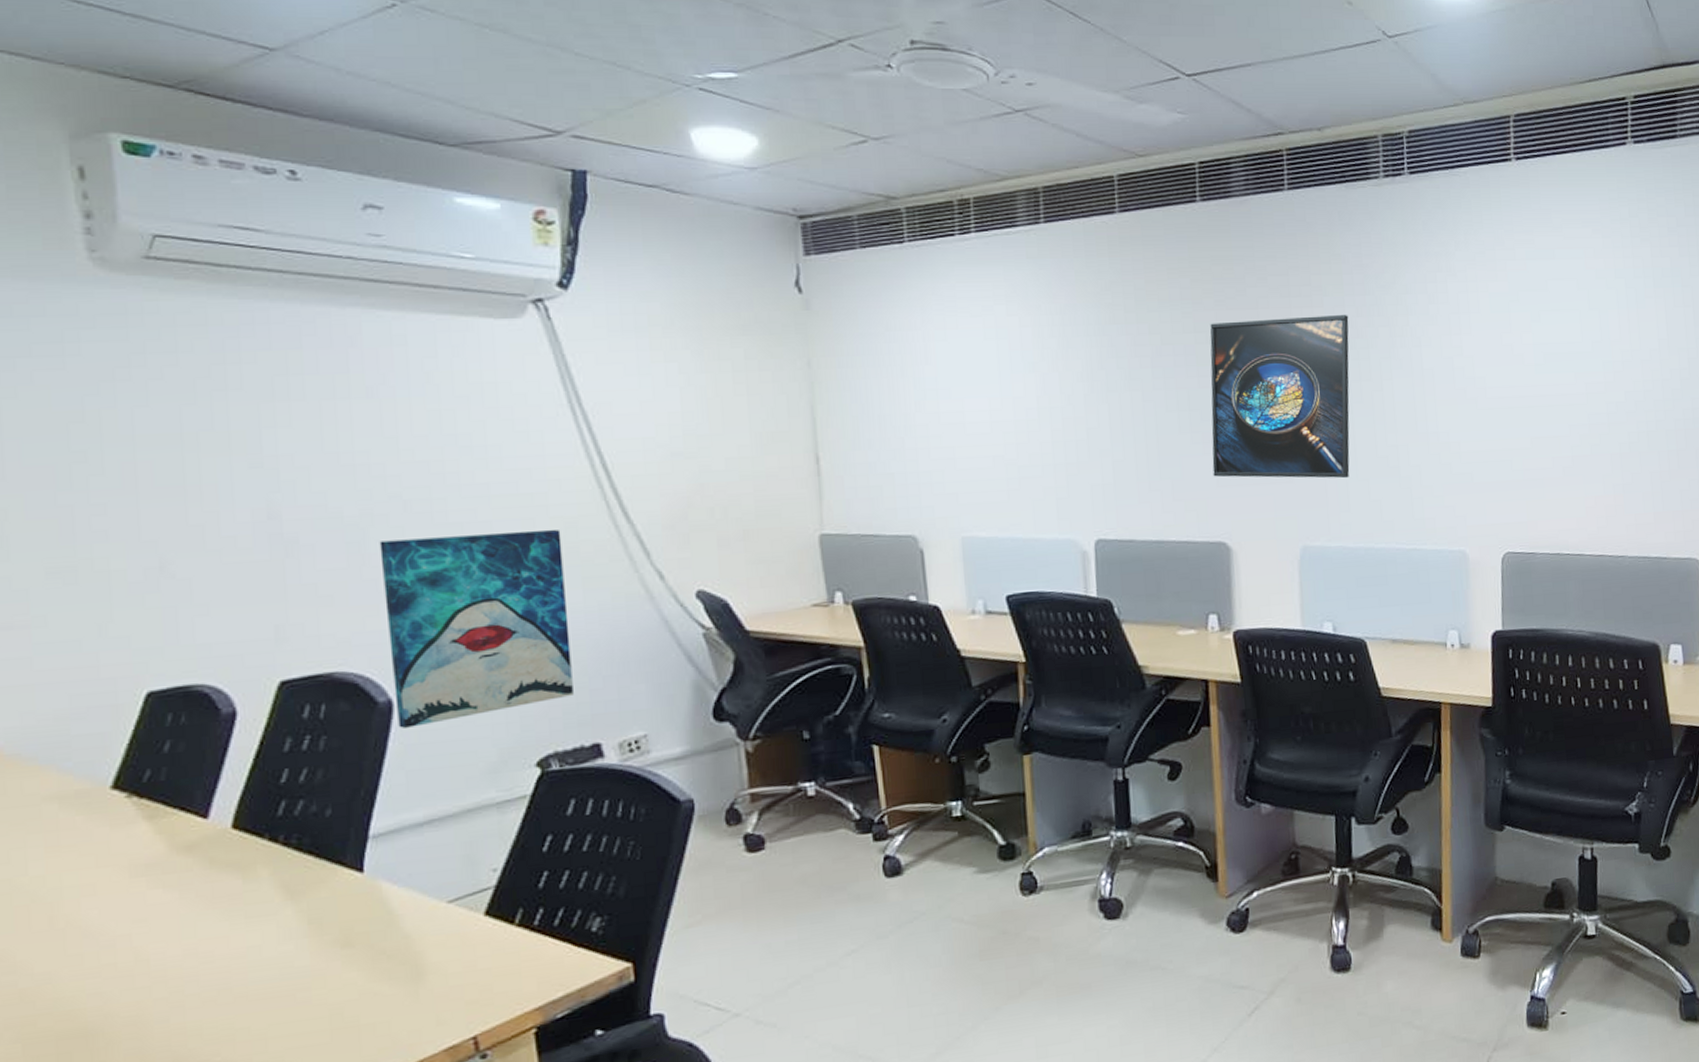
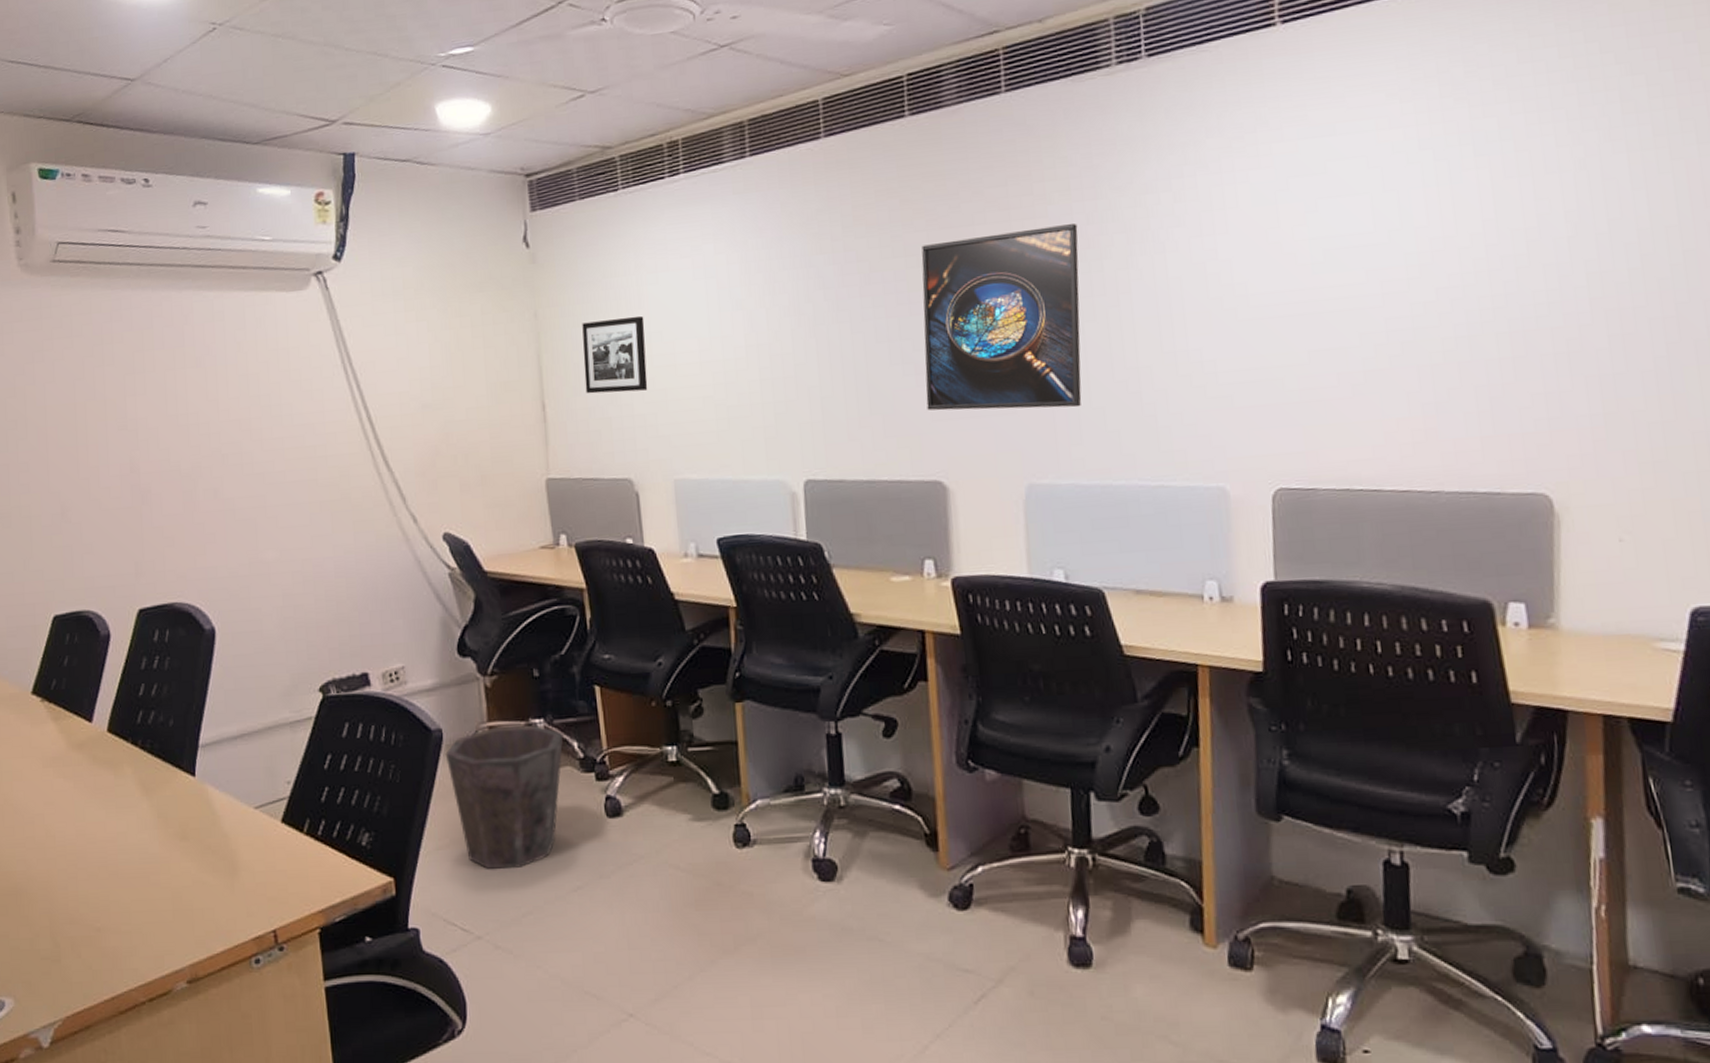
wall art: present [379,529,573,728] -> none [205,477,347,653]
waste bin: none [697,789,837,943] -> present [445,725,564,869]
picture frame: none [862,371,935,449] -> present [582,315,648,394]

